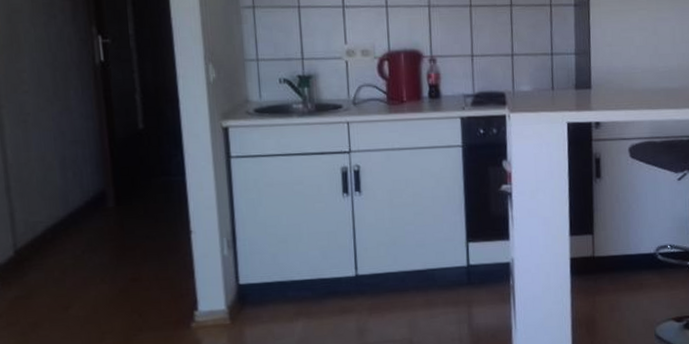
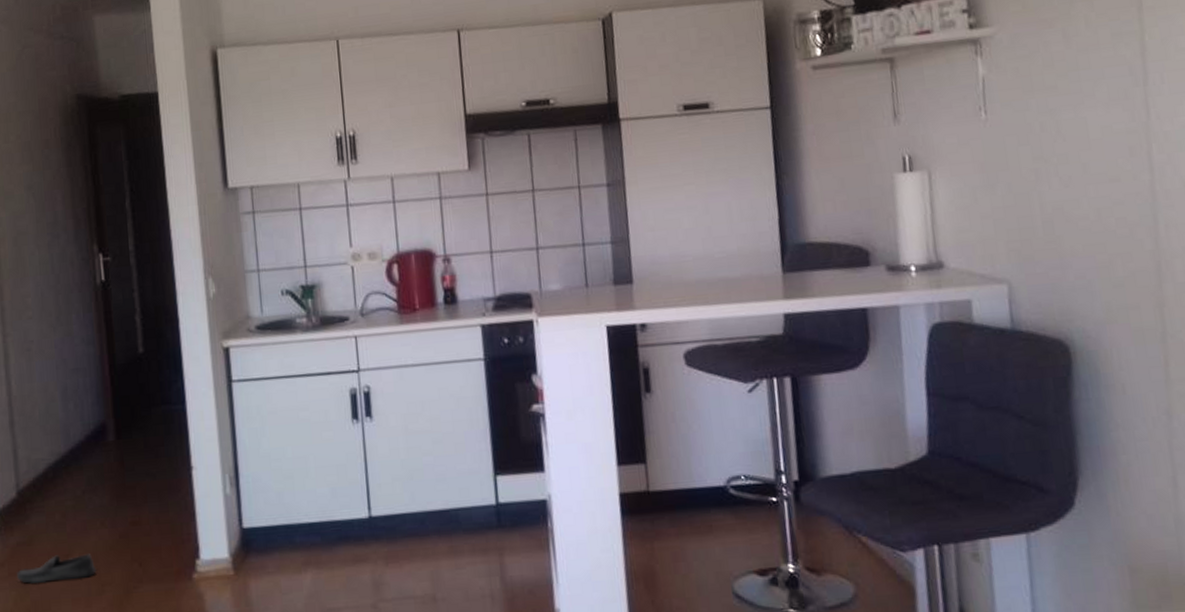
shoe: none [15,306,97,333] -> present [17,554,97,584]

